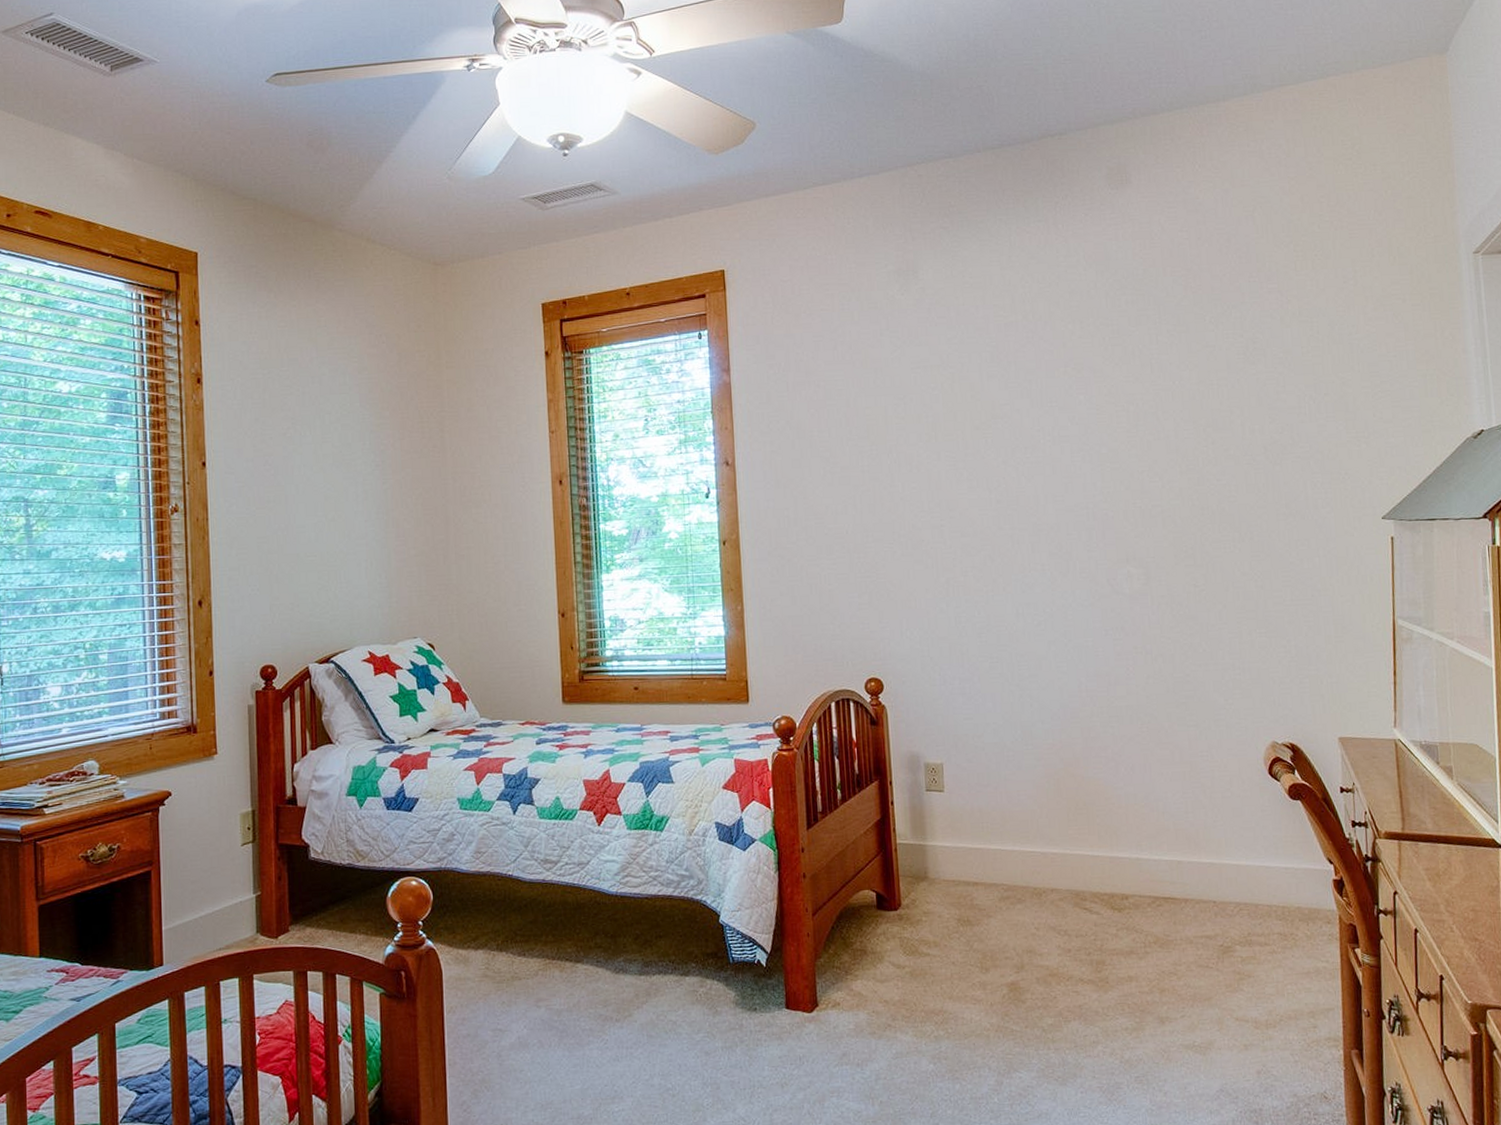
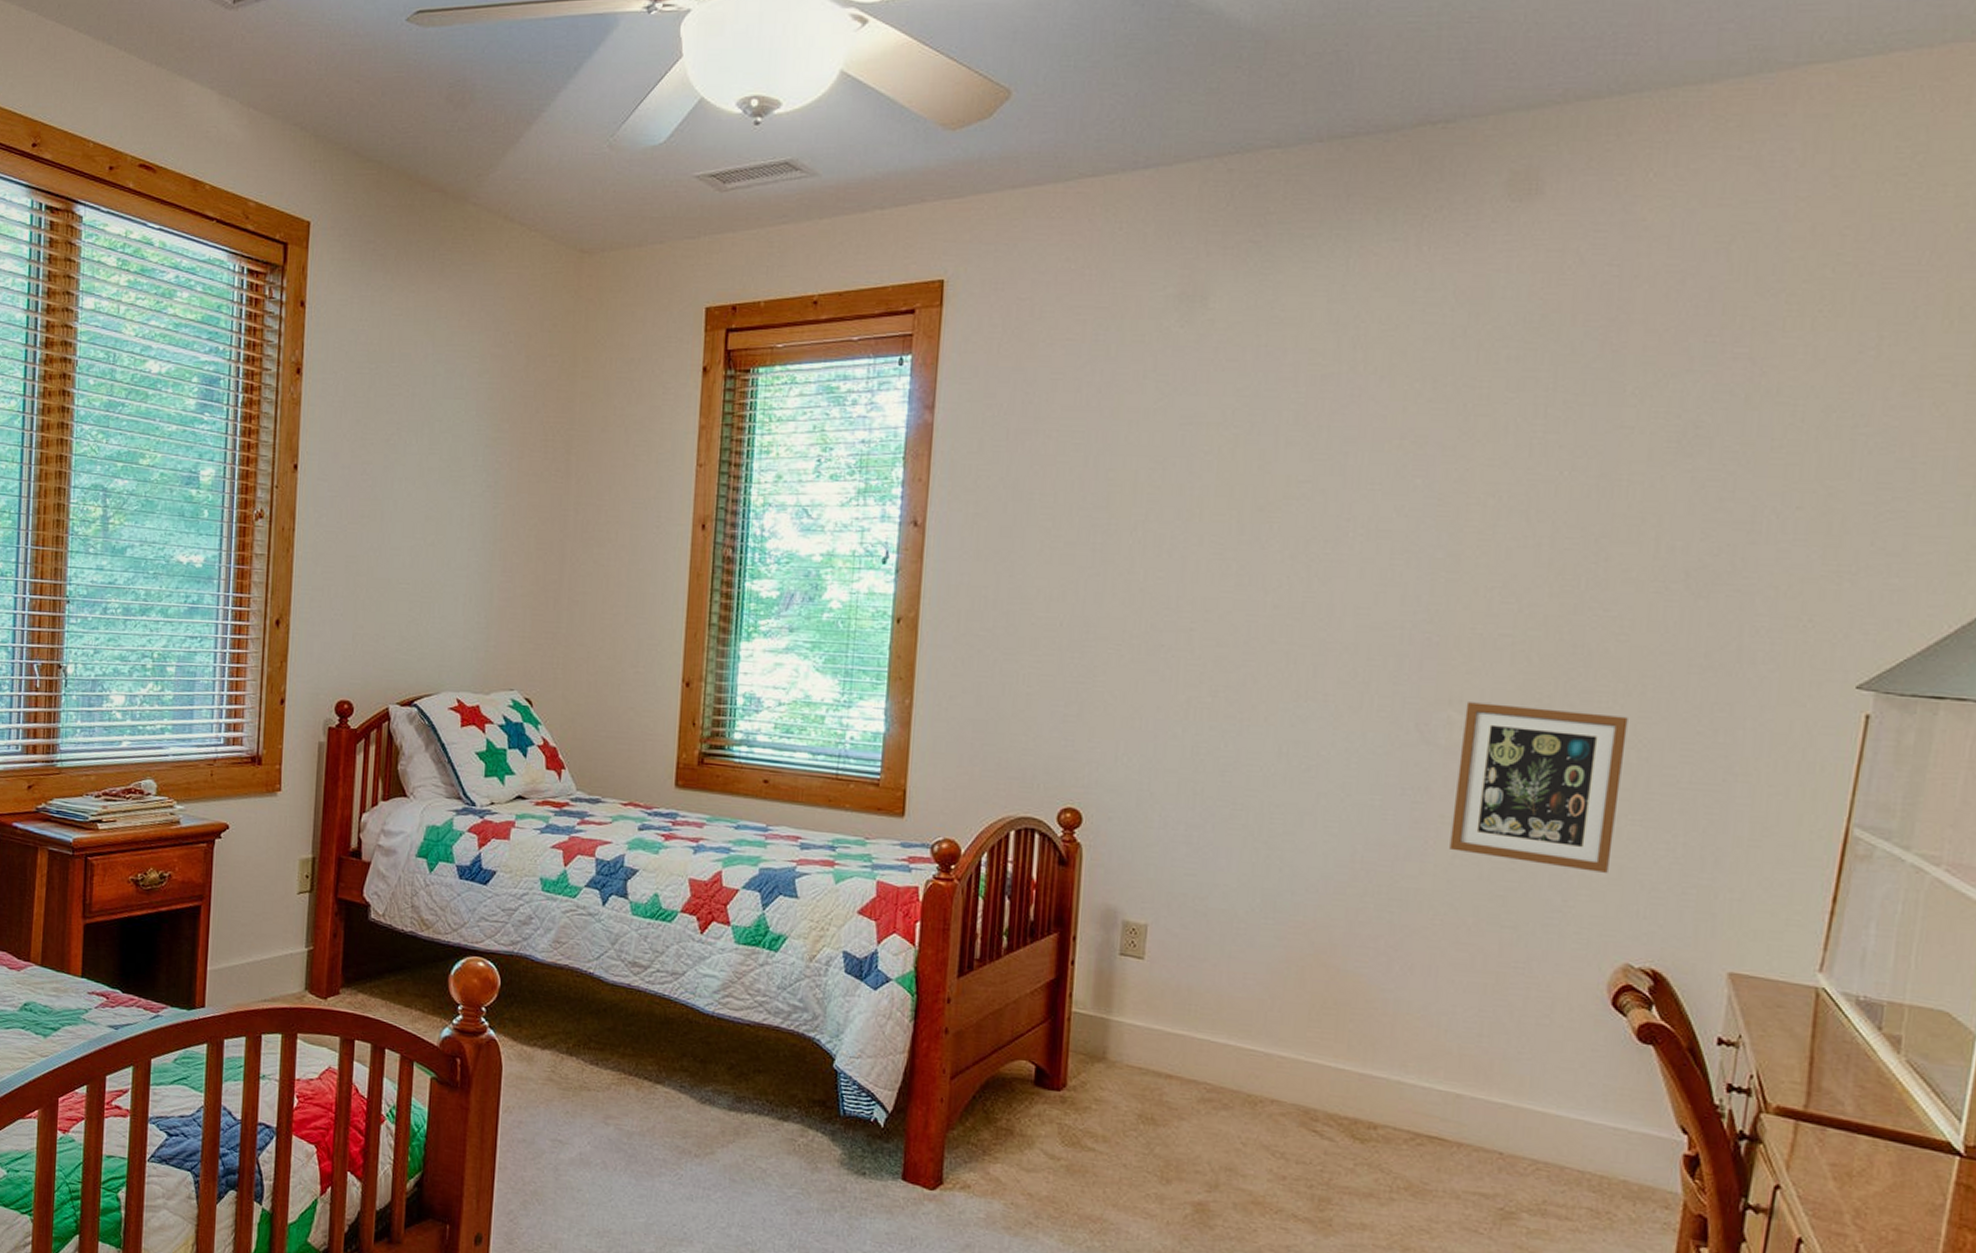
picture frame: none [1138,557,1251,676] -> present [1449,702,1628,873]

